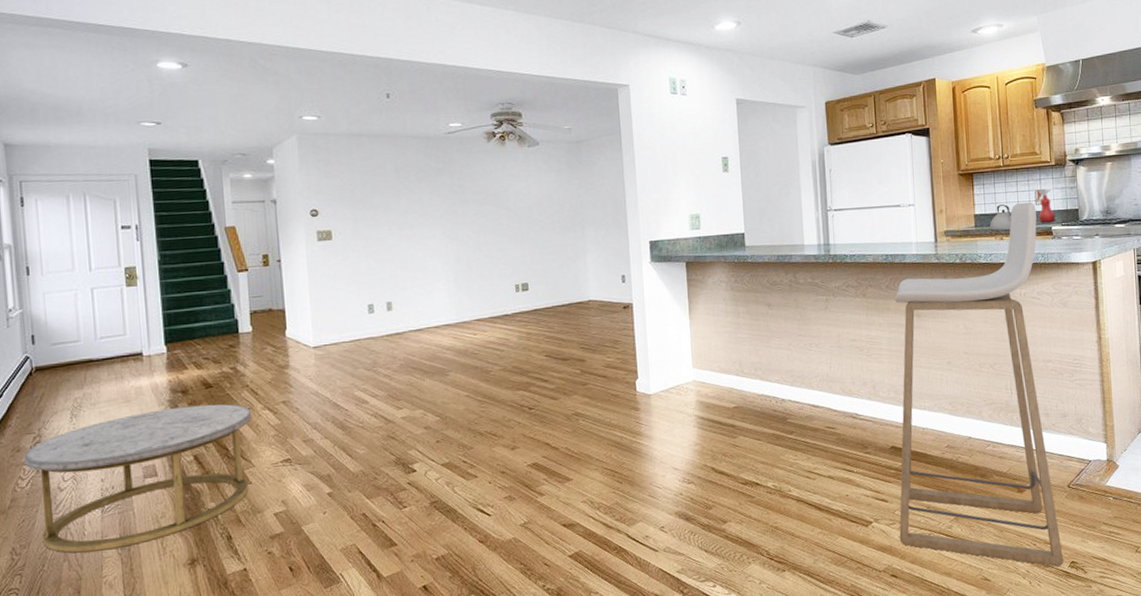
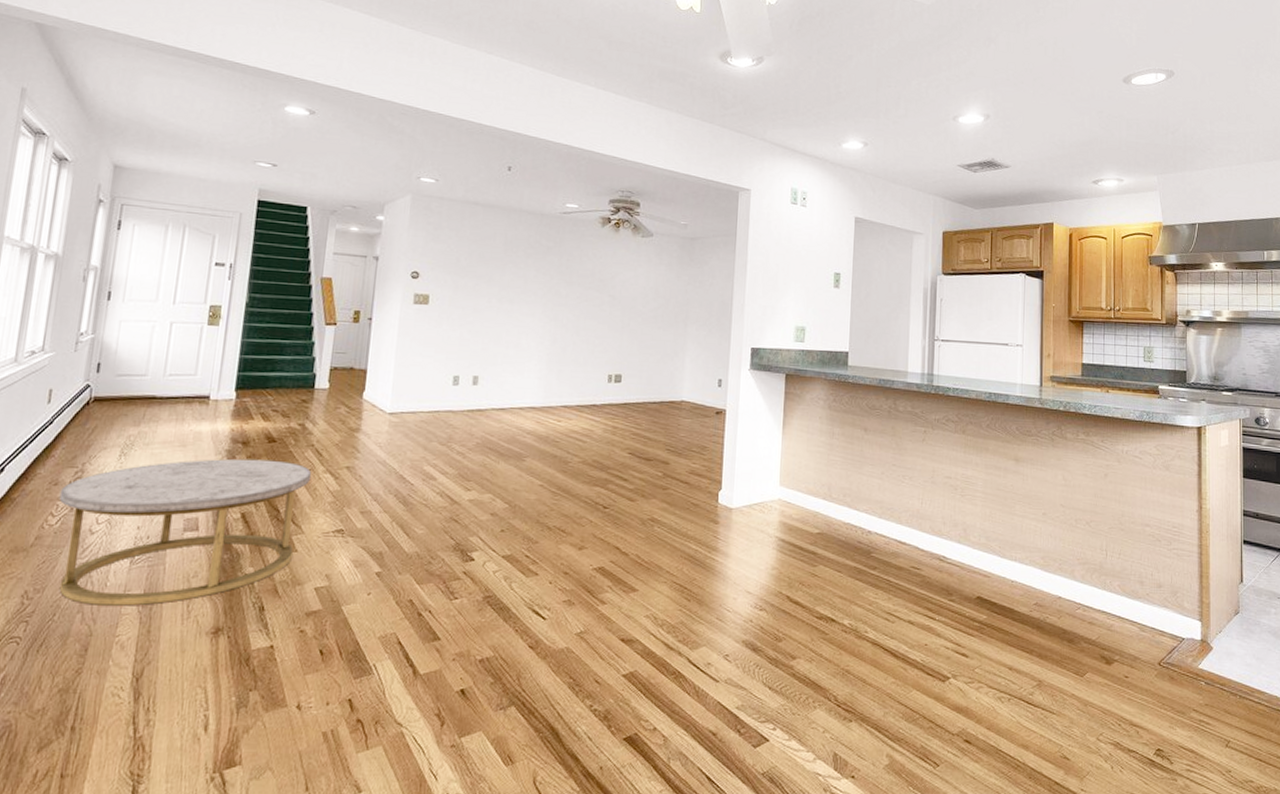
bar stool: present [894,201,1064,567] -> none [977,356,1150,752]
kettle: present [990,204,1012,231] -> none [1097,356,1120,384]
spray bottle: present [1035,189,1056,223] -> none [1144,346,1163,381]

